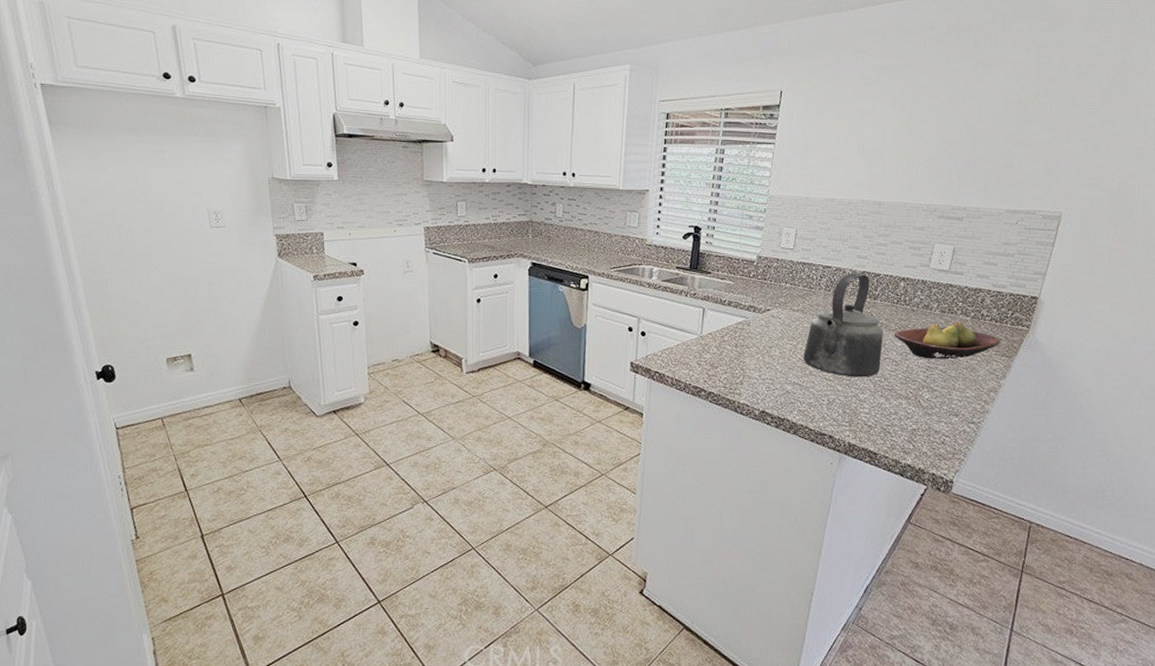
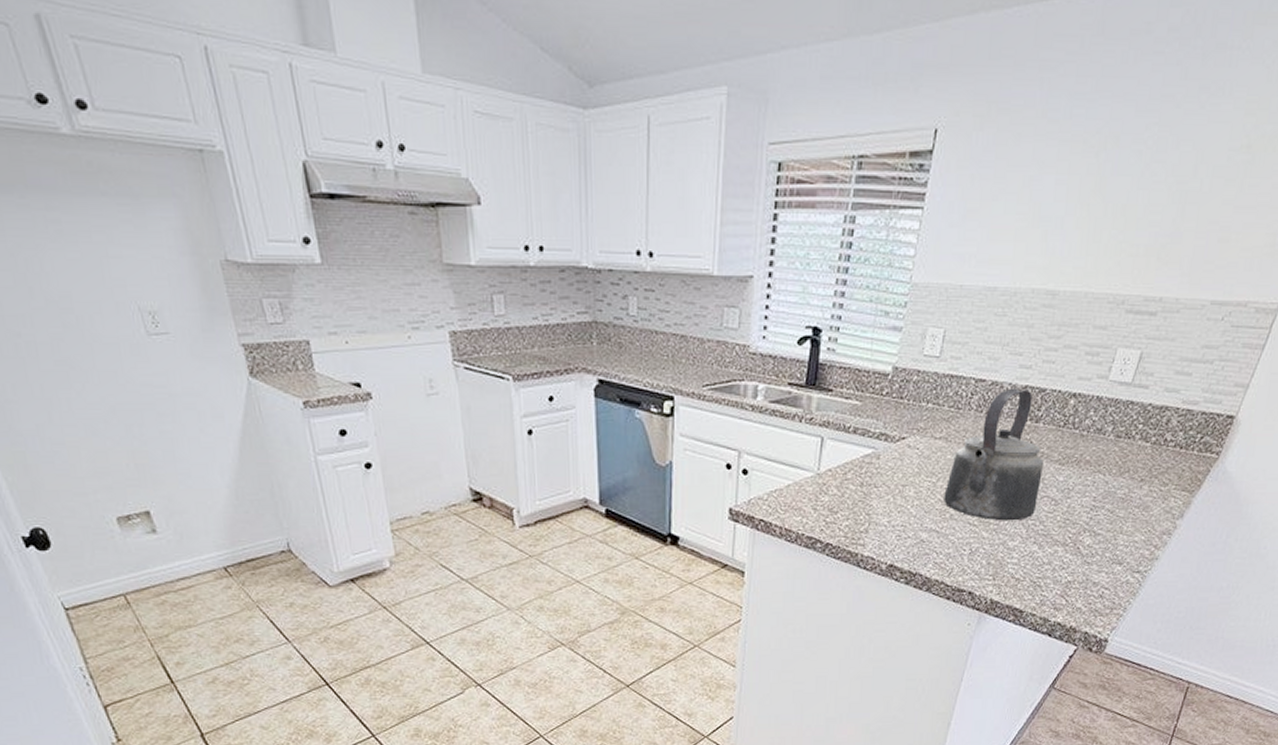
fruit bowl: present [894,322,1000,360] -> none [1056,449,1183,497]

